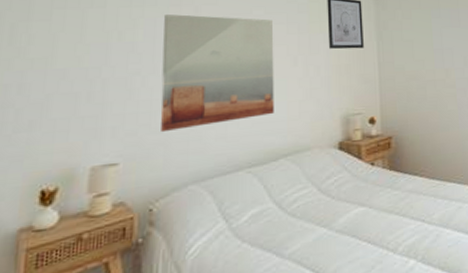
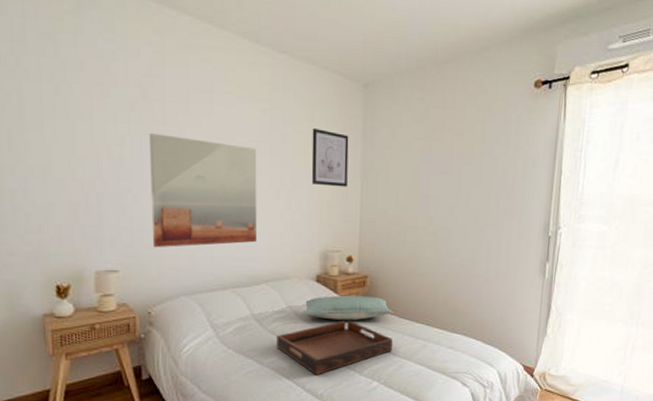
serving tray: none [298,188,427,262] -> present [277,320,393,375]
pillow: none [326,158,423,191] -> present [302,296,394,320]

